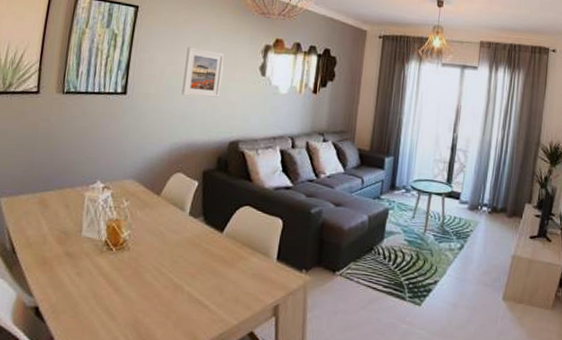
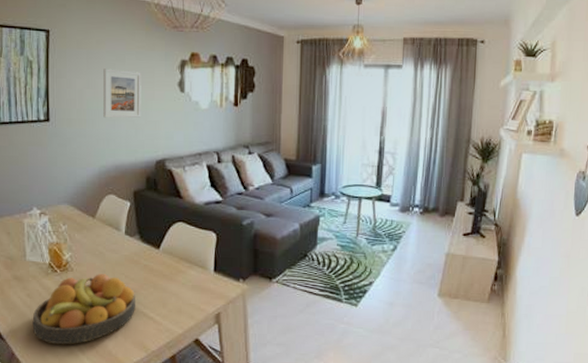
fruit bowl: none [77,255,192,331] -> present [32,274,135,345]

